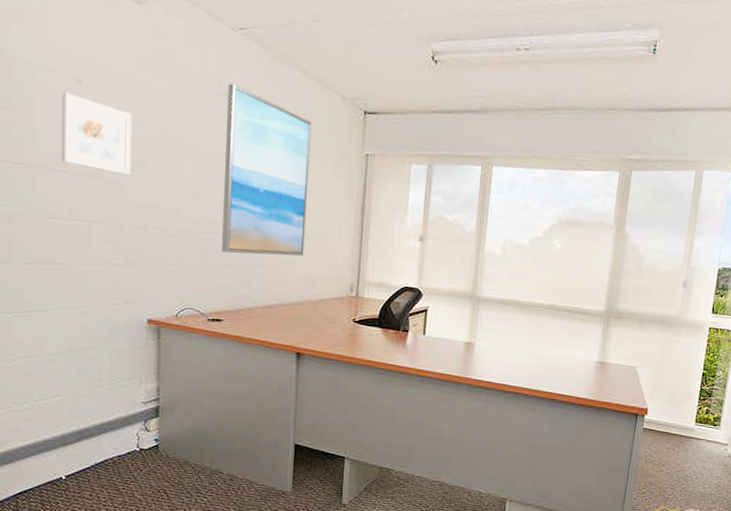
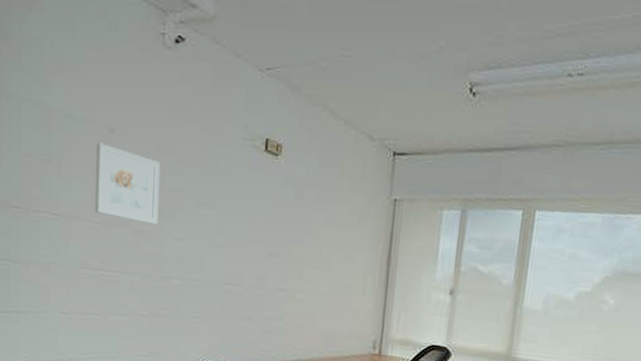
wall art: present [222,83,312,256] -> none [243,127,338,310]

